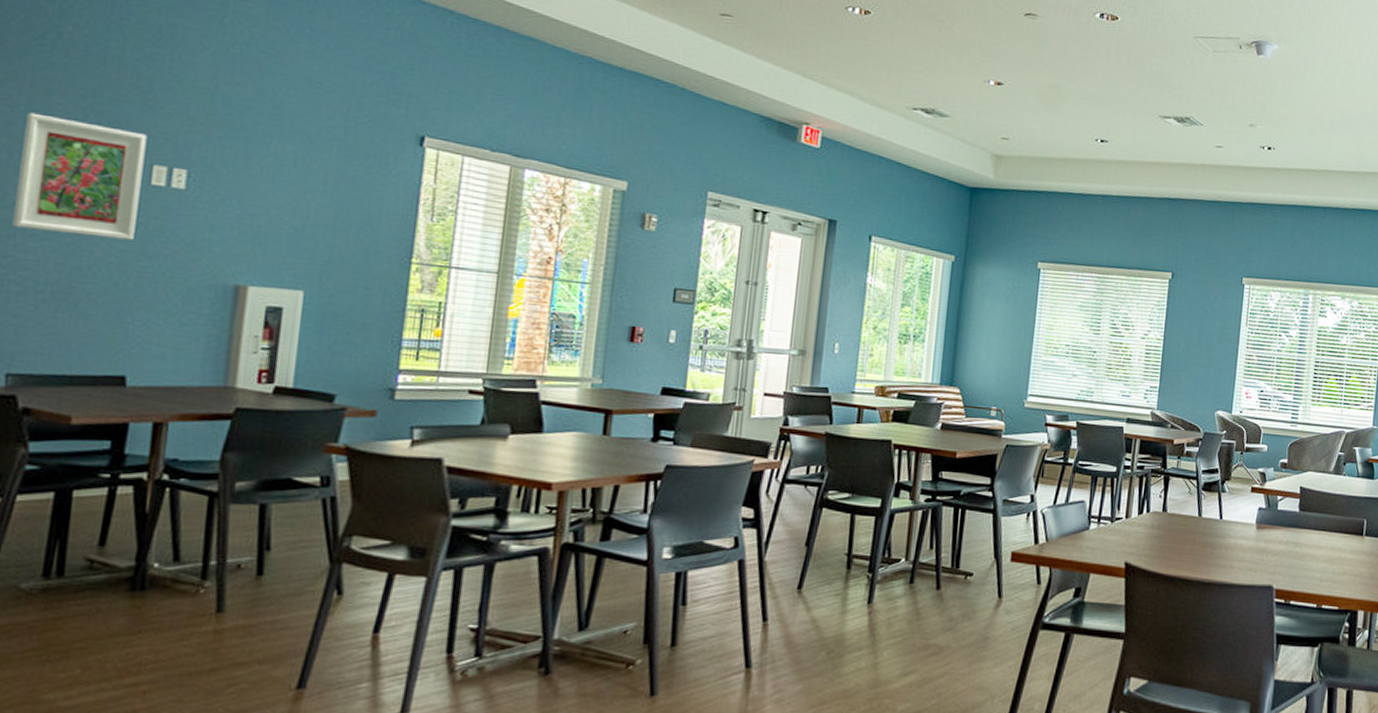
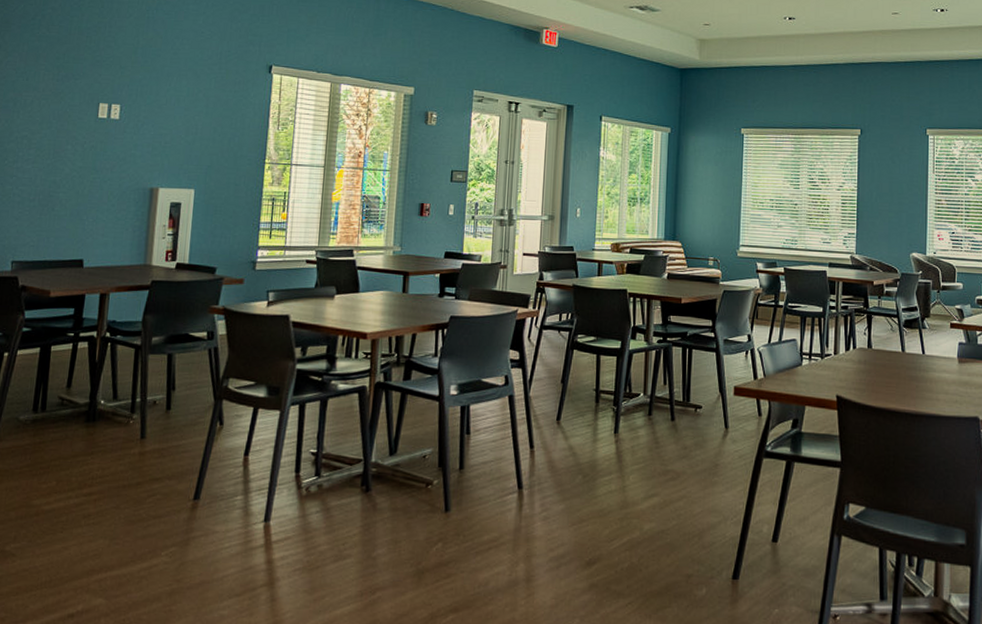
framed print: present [12,112,147,240] -> none [16,73,96,159]

